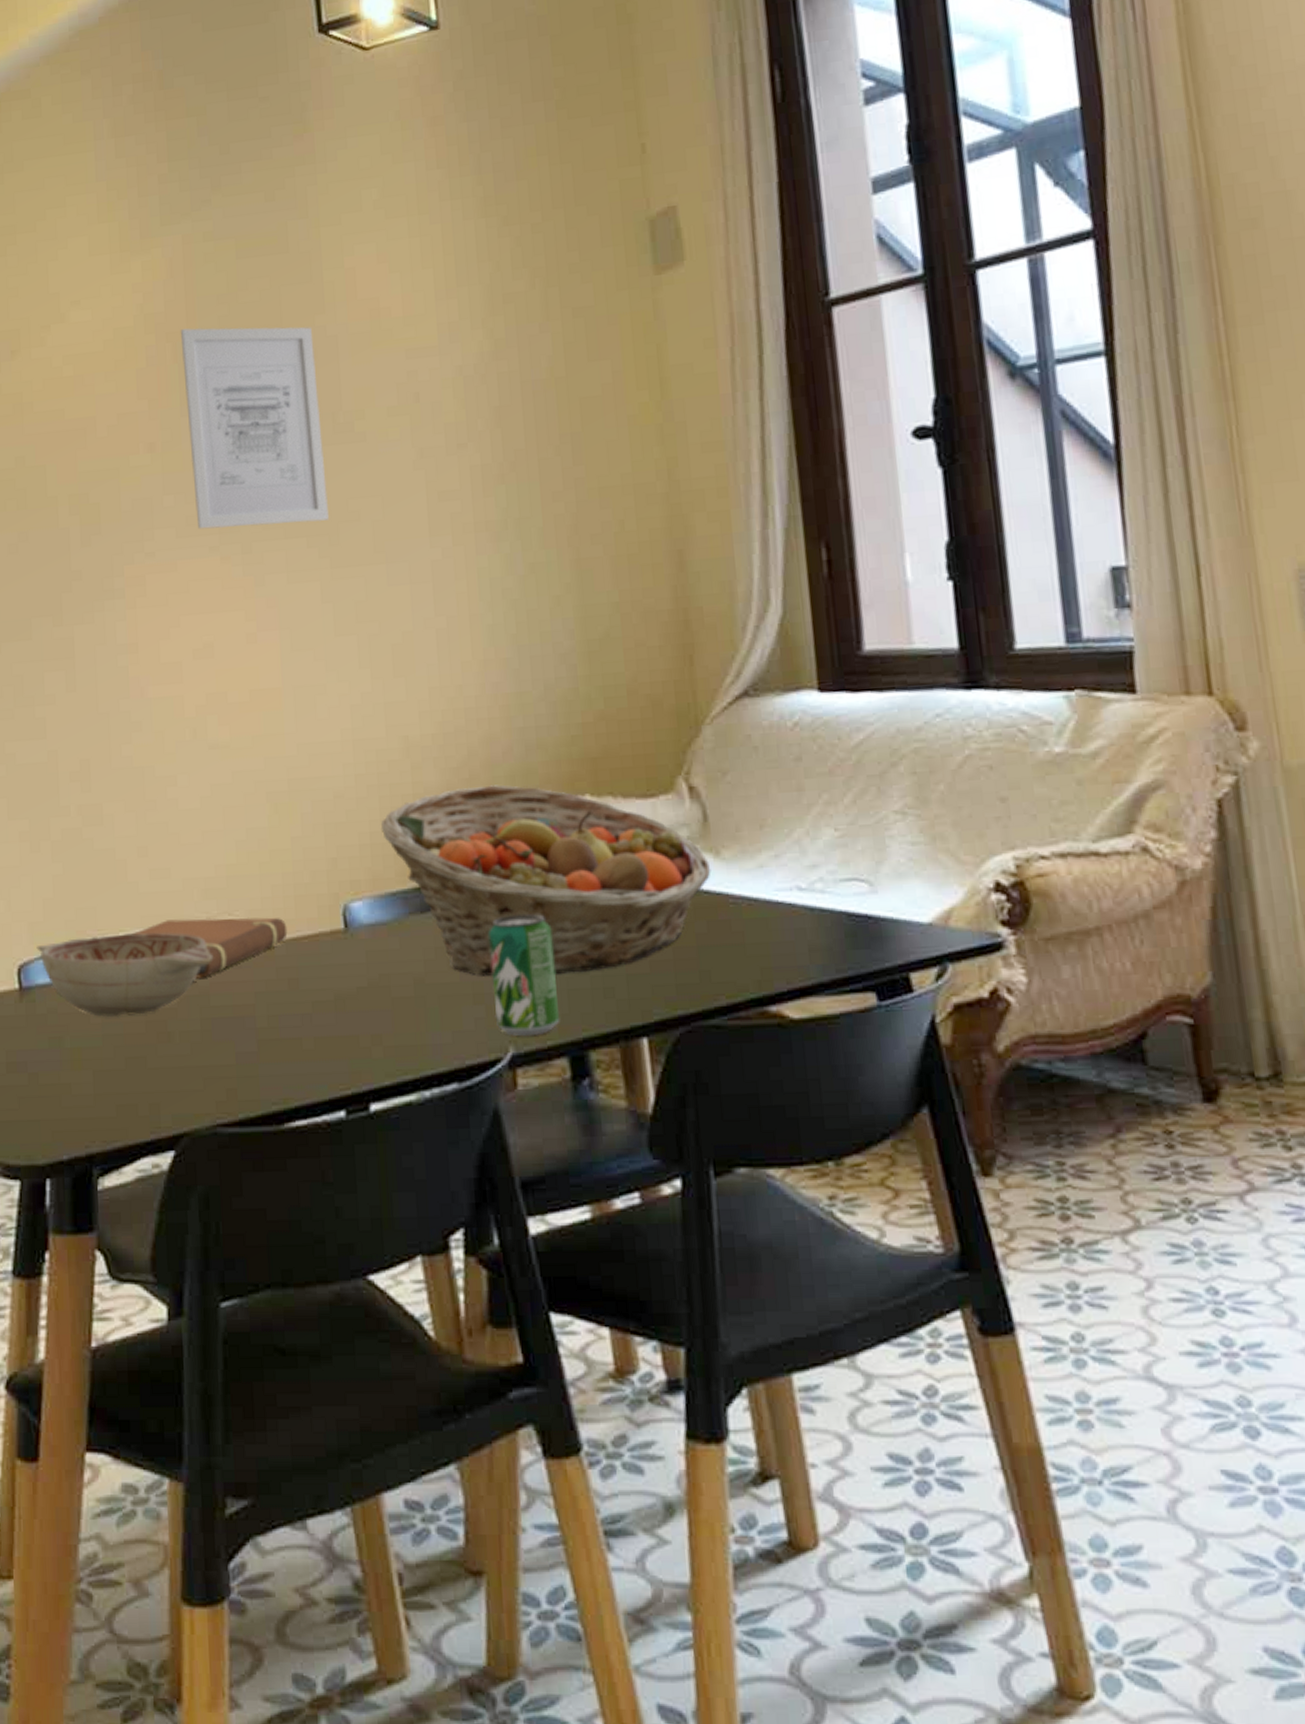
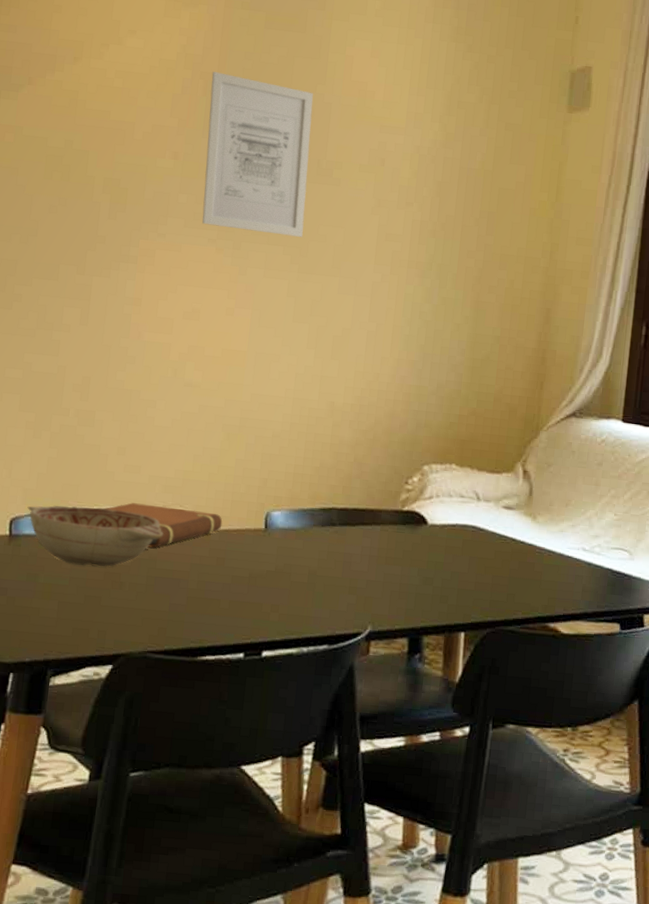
fruit basket: present [381,785,711,976] -> none [304,444,528,584]
beverage can: present [488,914,560,1036] -> none [362,537,412,621]

